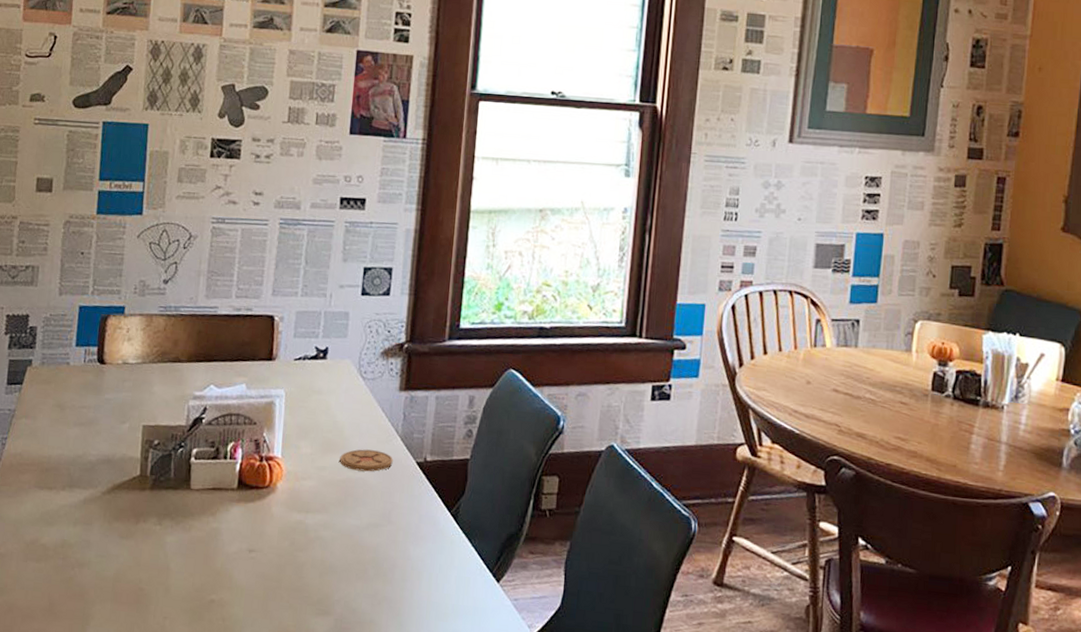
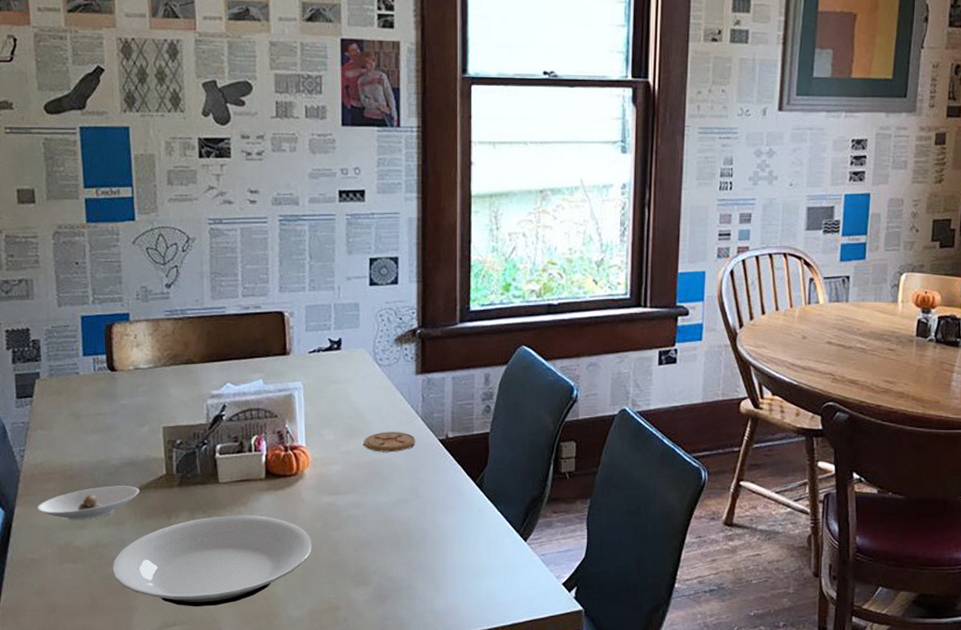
saucer: none [11,483,112,518] -> present [38,486,140,522]
plate: none [74,524,277,623] -> present [112,515,312,607]

